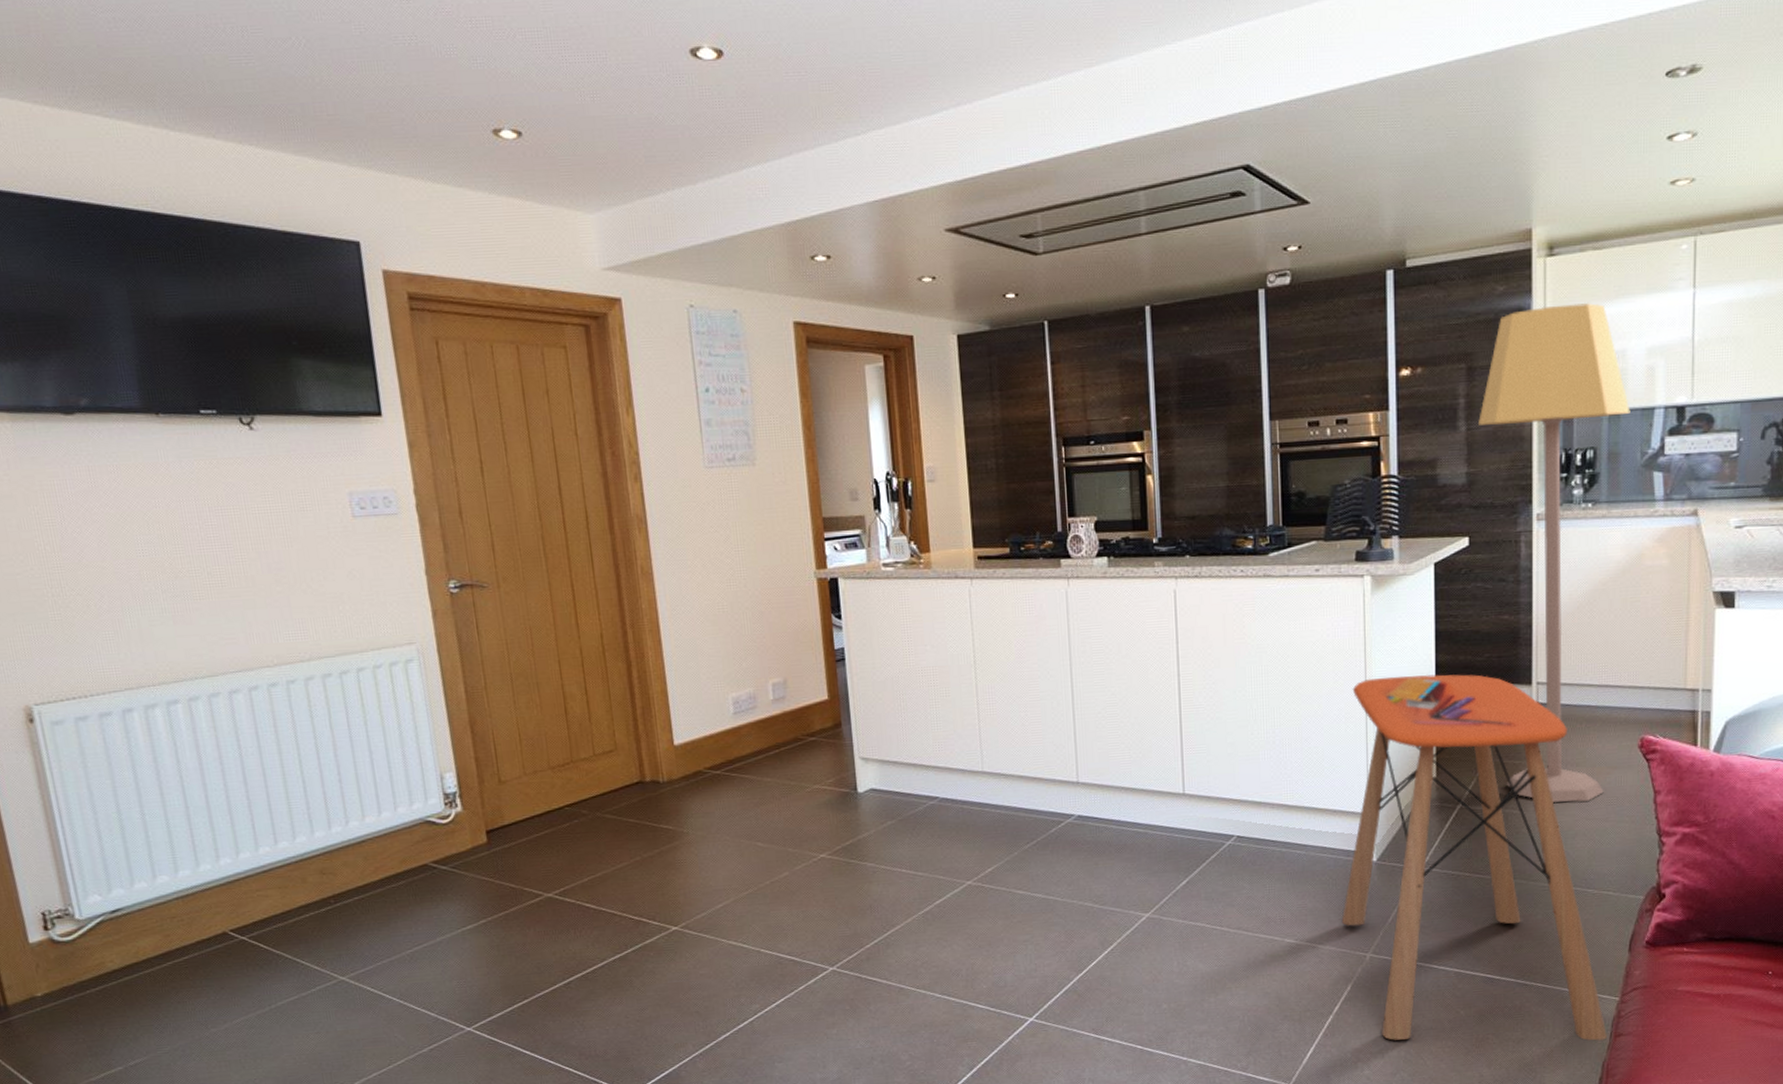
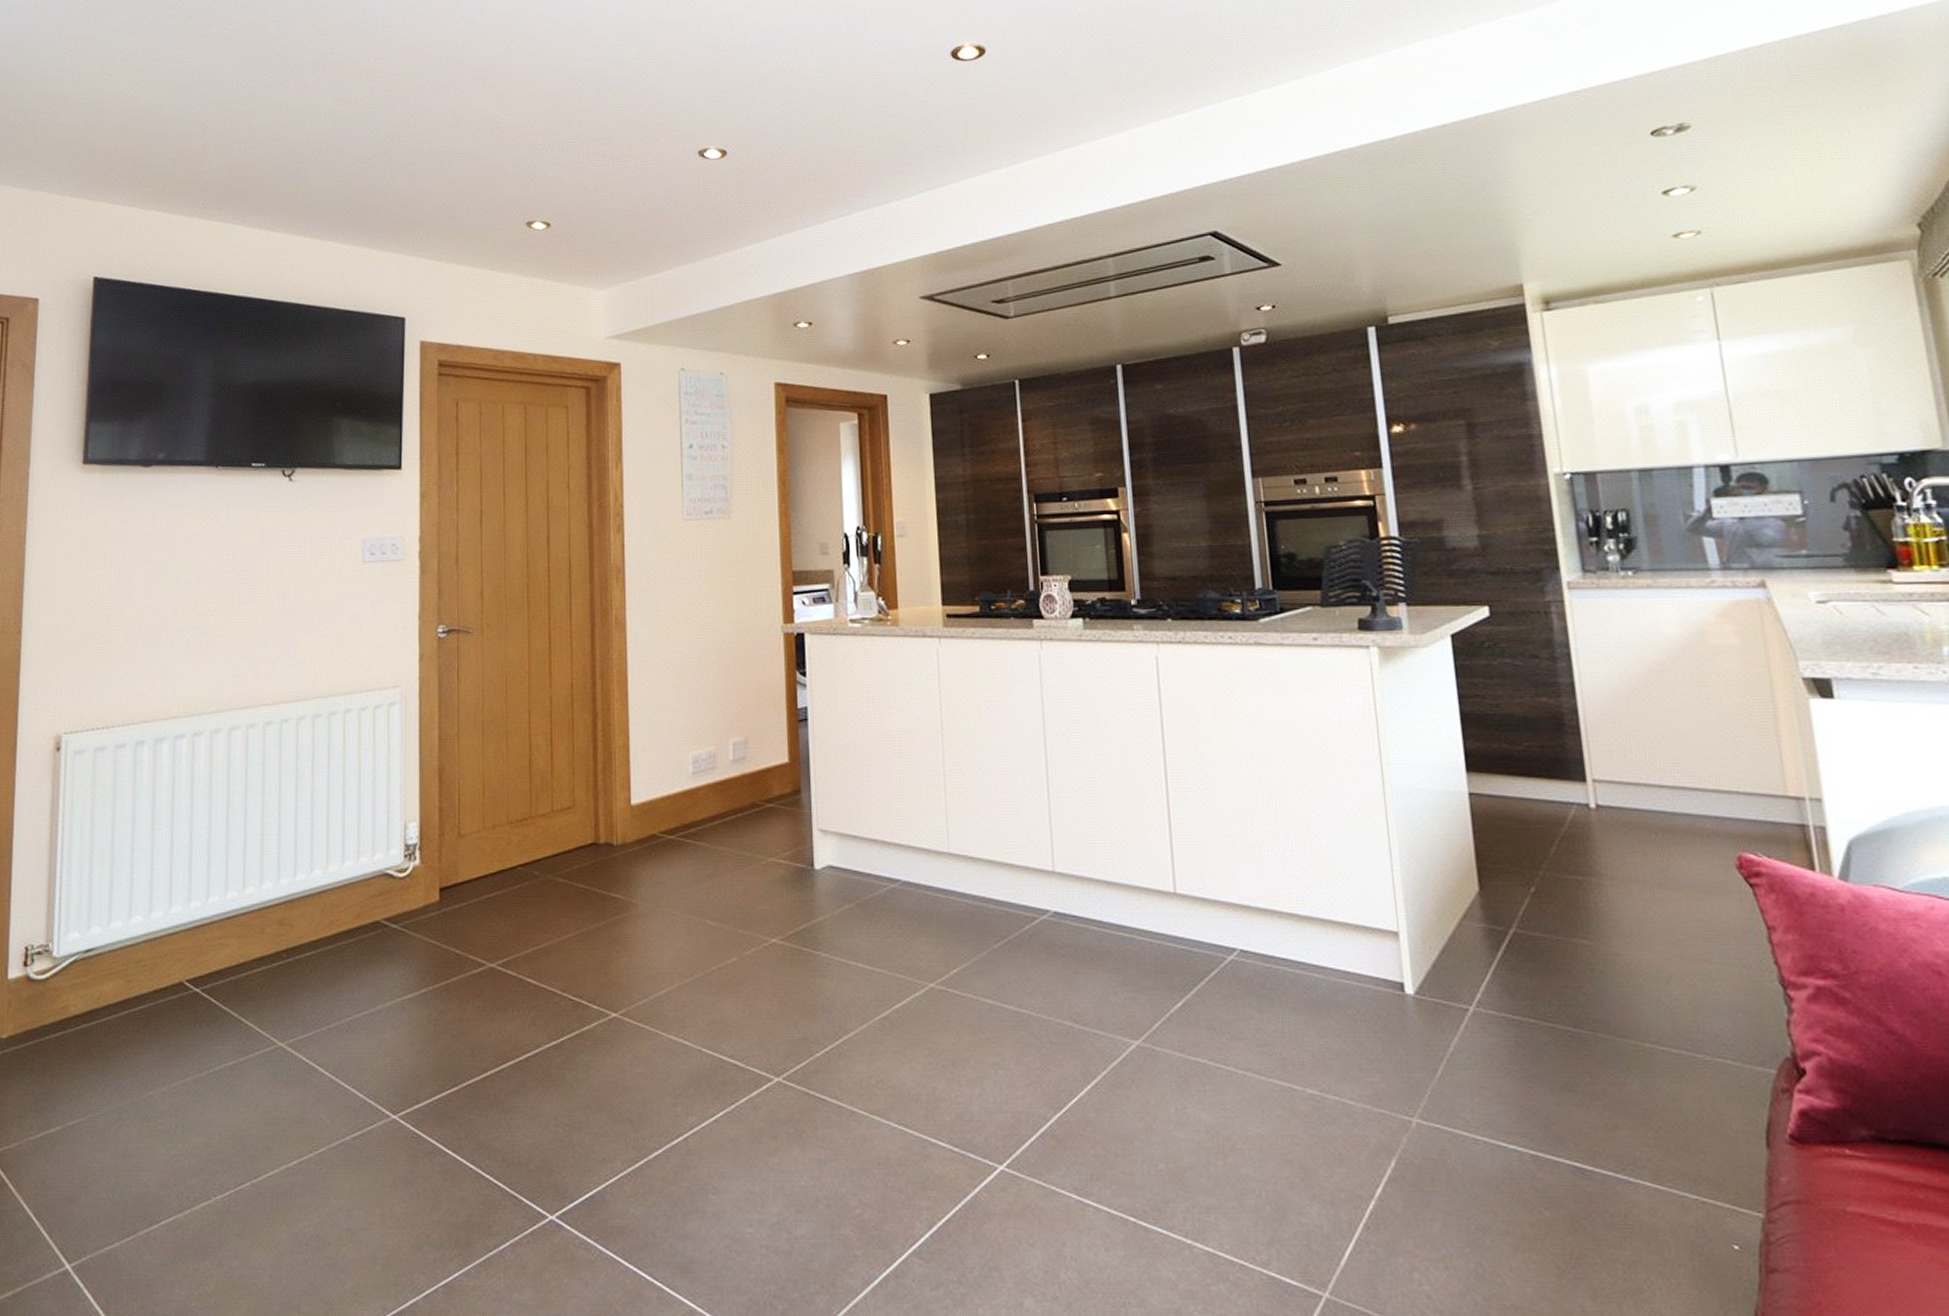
side table: present [1341,674,1608,1041] -> none [1366,764,1756,1276]
lamp: present [1478,303,1630,803] -> none [1485,357,1699,936]

